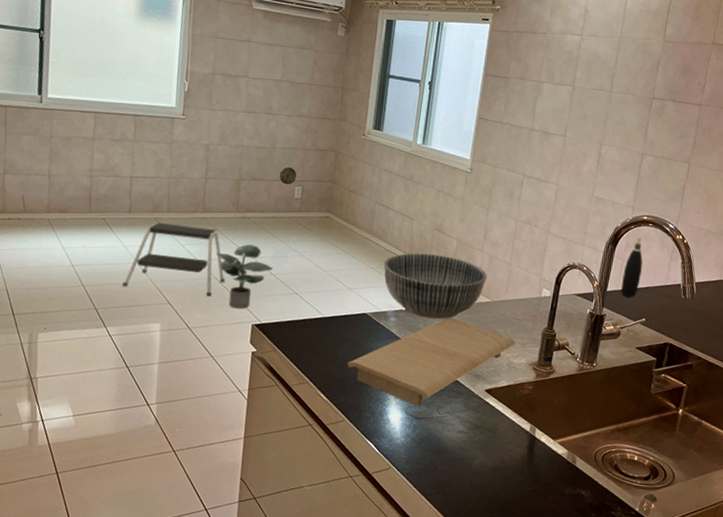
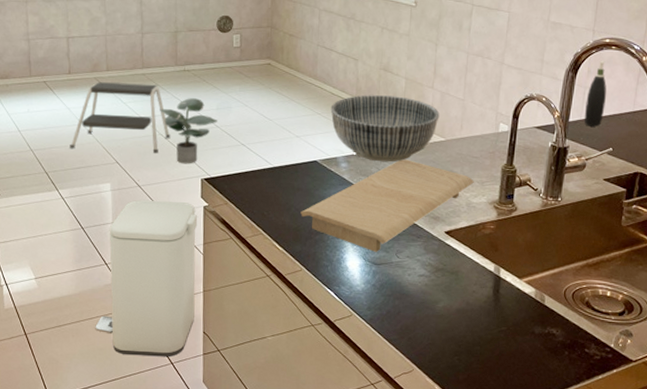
pedal bin: none [130,341,245,503] -> present [95,199,198,357]

